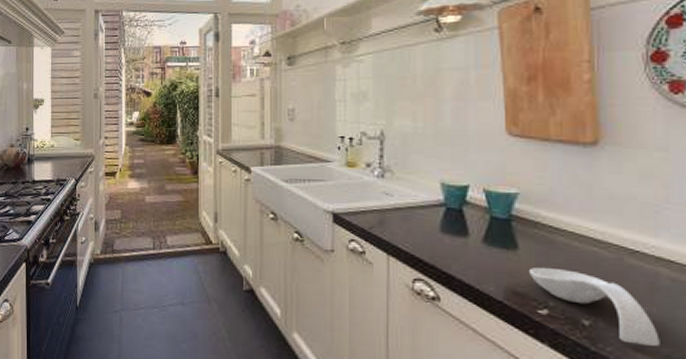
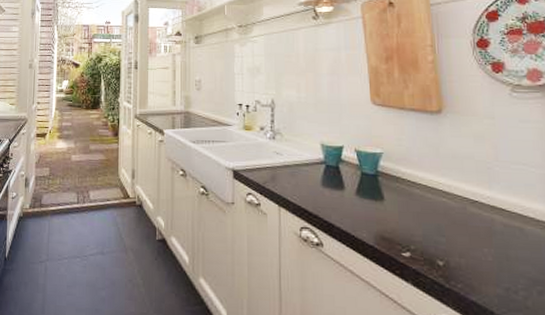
spoon rest: present [528,267,660,346] -> none [393,216,499,282]

